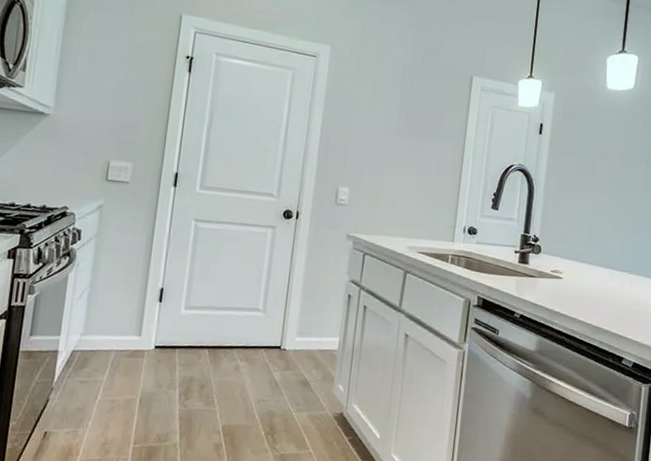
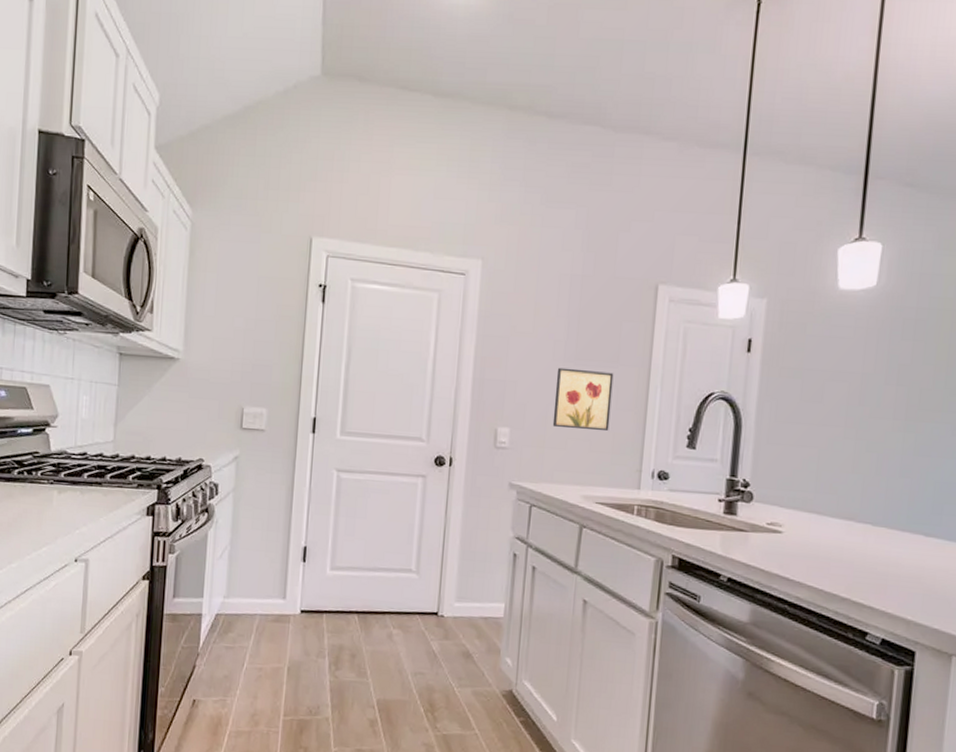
wall art: none [384,139,436,193] -> present [552,367,614,431]

